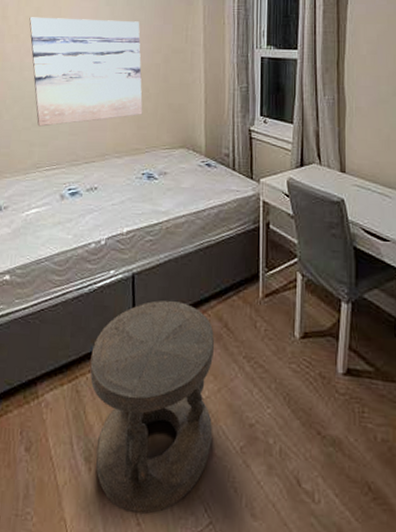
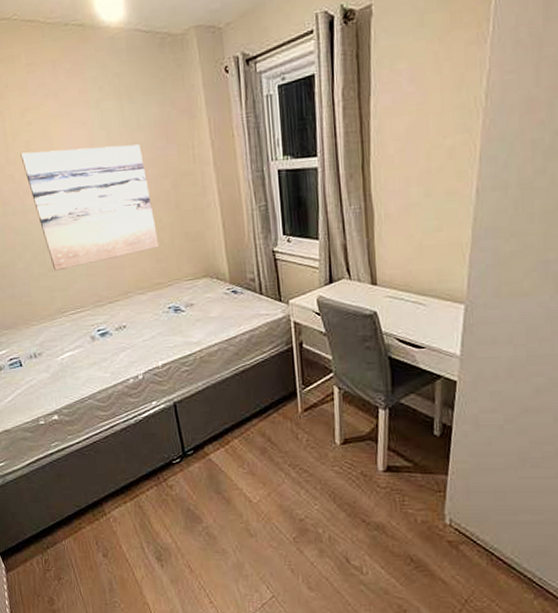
stool: present [90,300,215,515] -> none [147,423,267,595]

